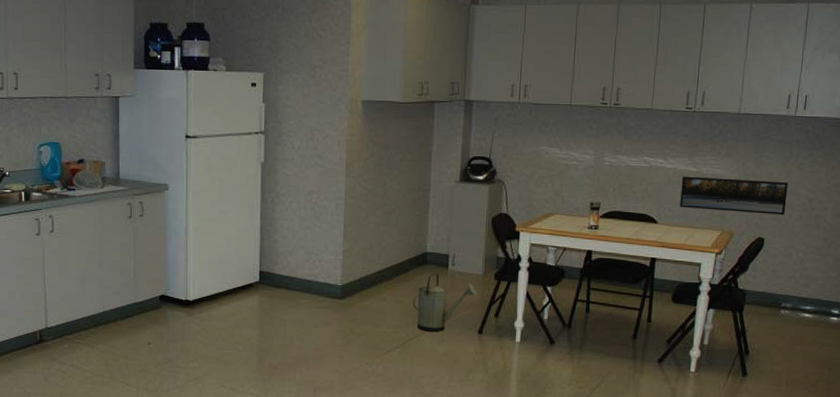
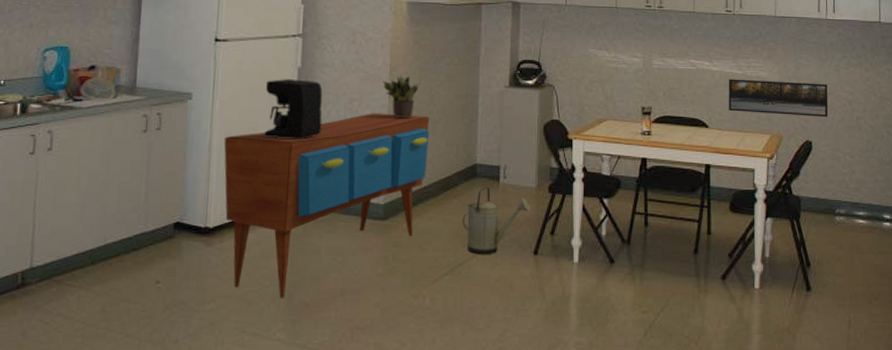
sideboard: none [198,204,384,362] -> present [224,113,430,299]
coffee maker: none [232,173,285,227] -> present [263,79,322,140]
potted plant: none [339,169,375,210] -> present [382,74,421,119]

